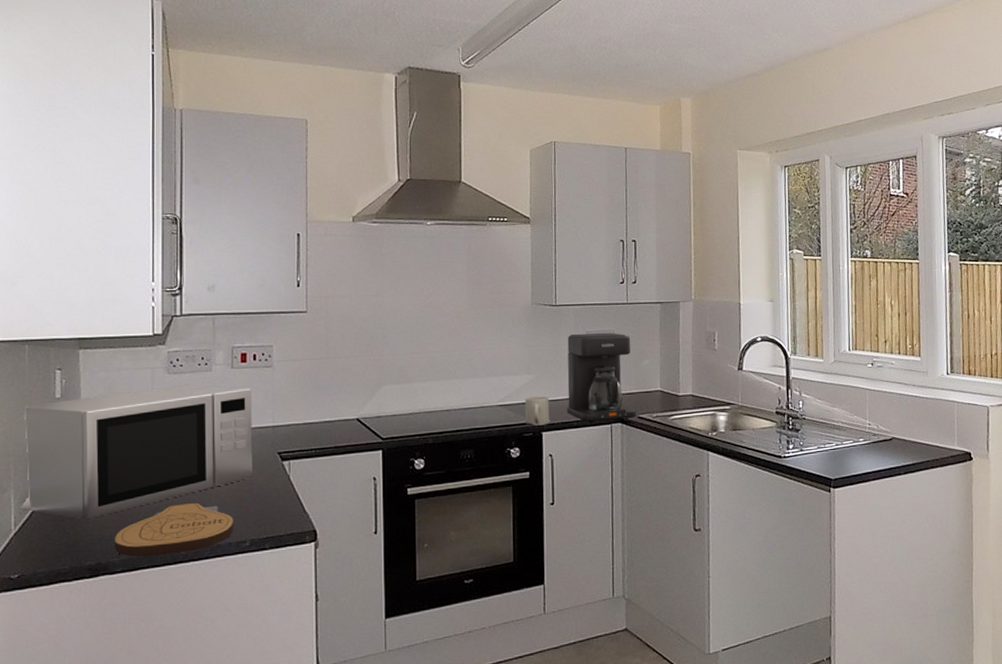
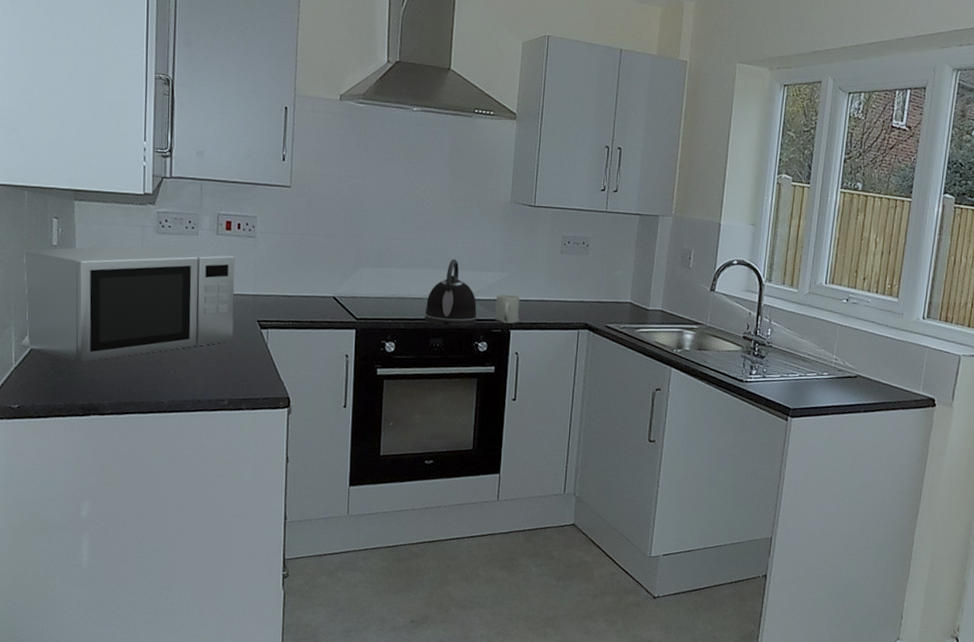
cutting board: present [114,503,233,557] -> none [104,358,214,404]
kettle: none [452,366,508,436] -> present [423,259,477,327]
coffee maker: present [567,332,636,422] -> none [536,236,606,327]

